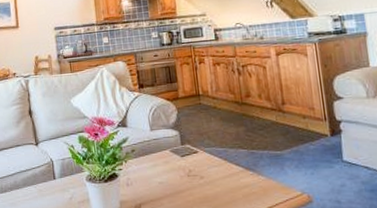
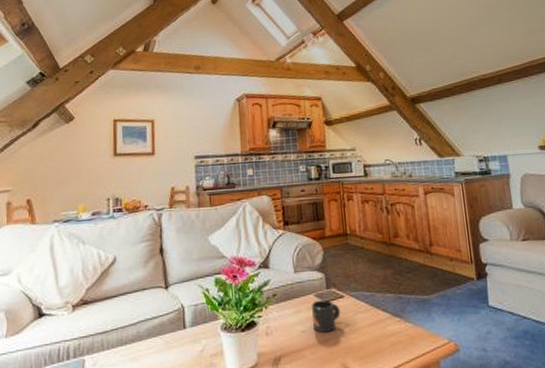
mug: none [167,154,196,184] -> present [311,299,341,332]

